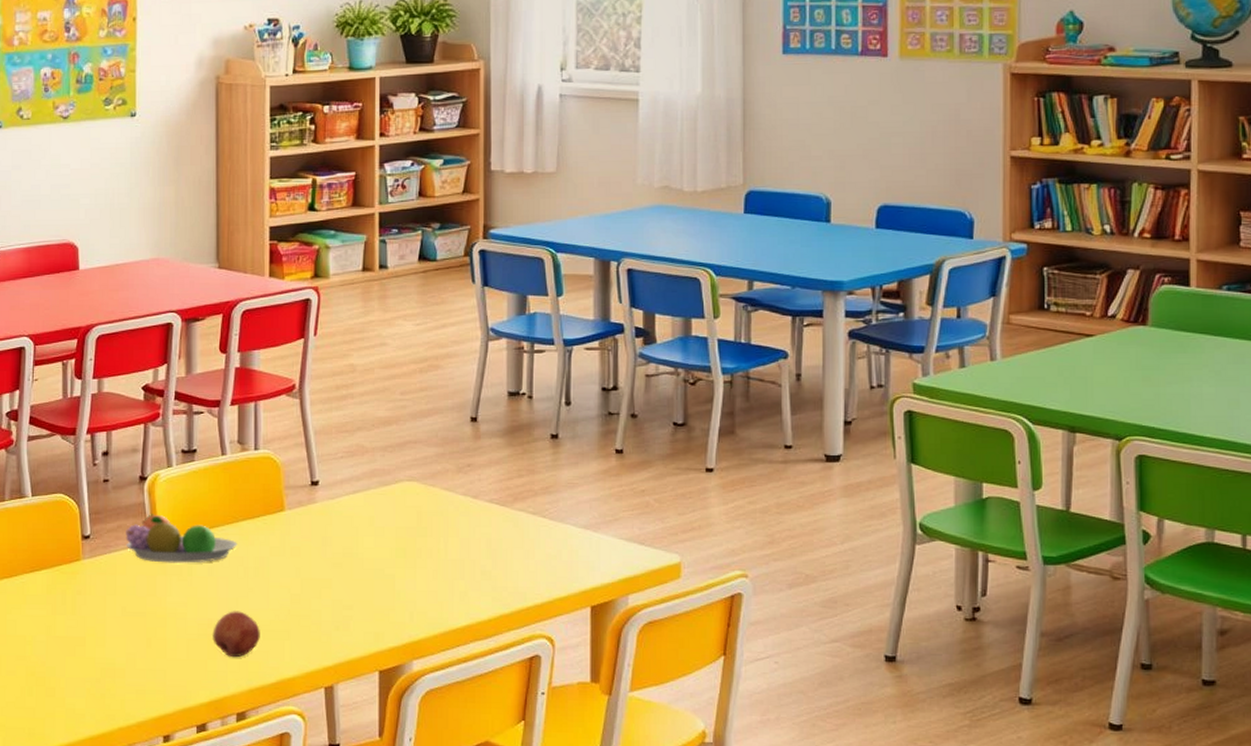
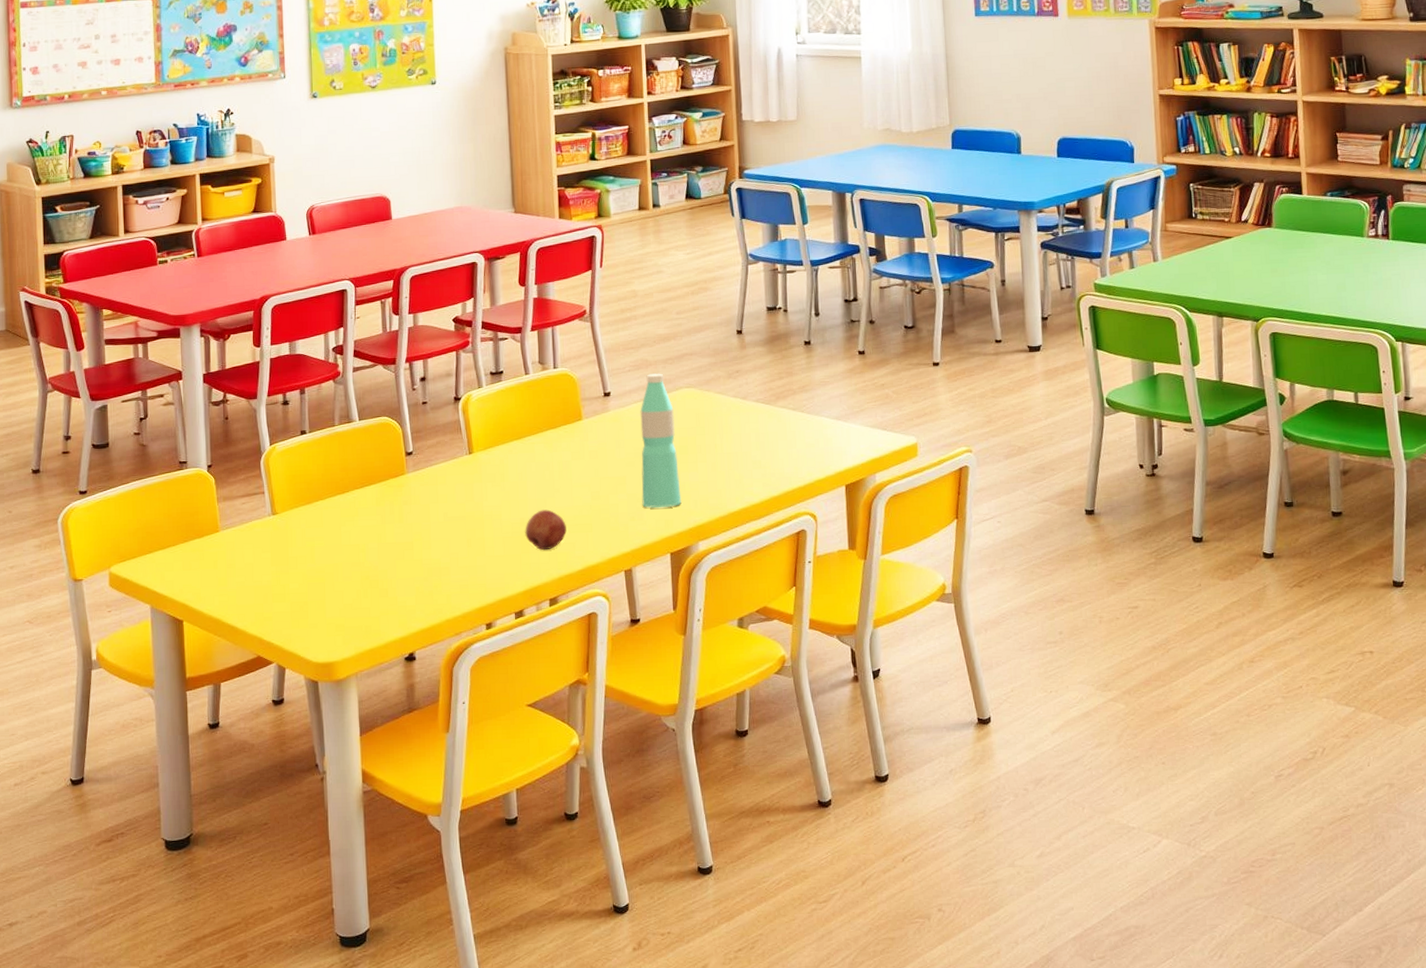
fruit bowl: present [126,514,237,563] -> none [444,429,543,472]
water bottle: none [349,462,395,619] -> present [640,373,682,508]

